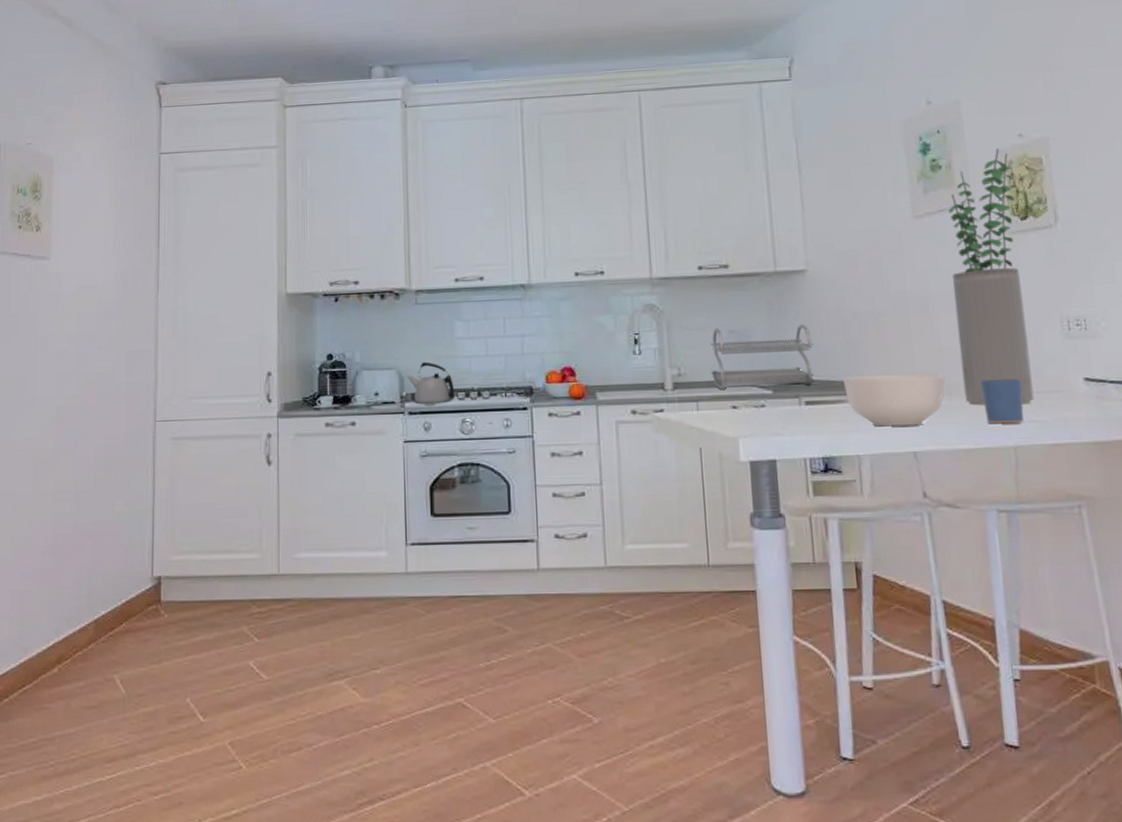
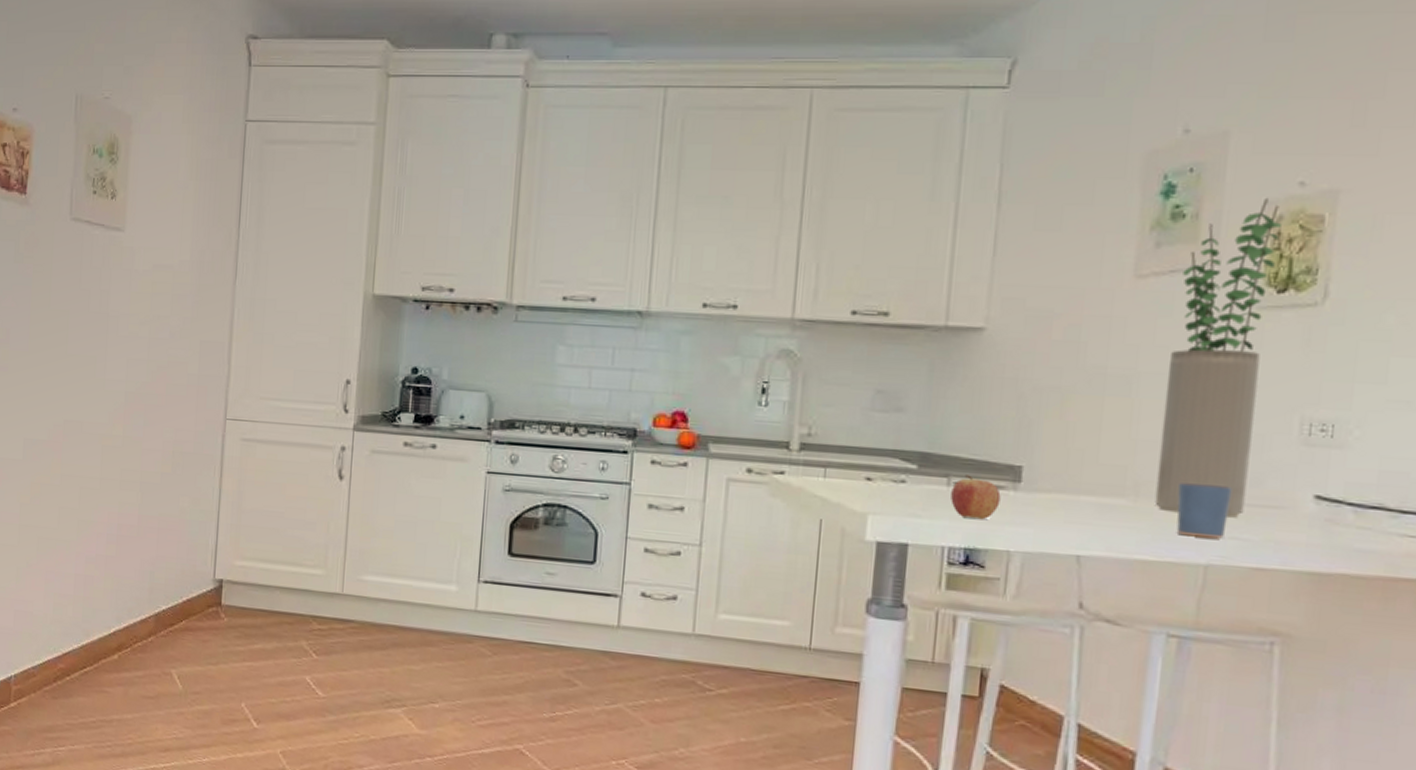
kettle: present [407,361,455,406] -> none [497,387,549,437]
dish rack: present [711,324,814,390] -> none [847,386,978,466]
fruit: none [803,394,844,432] -> present [950,475,1001,520]
bowl: present [842,373,945,427] -> none [1005,460,1135,526]

